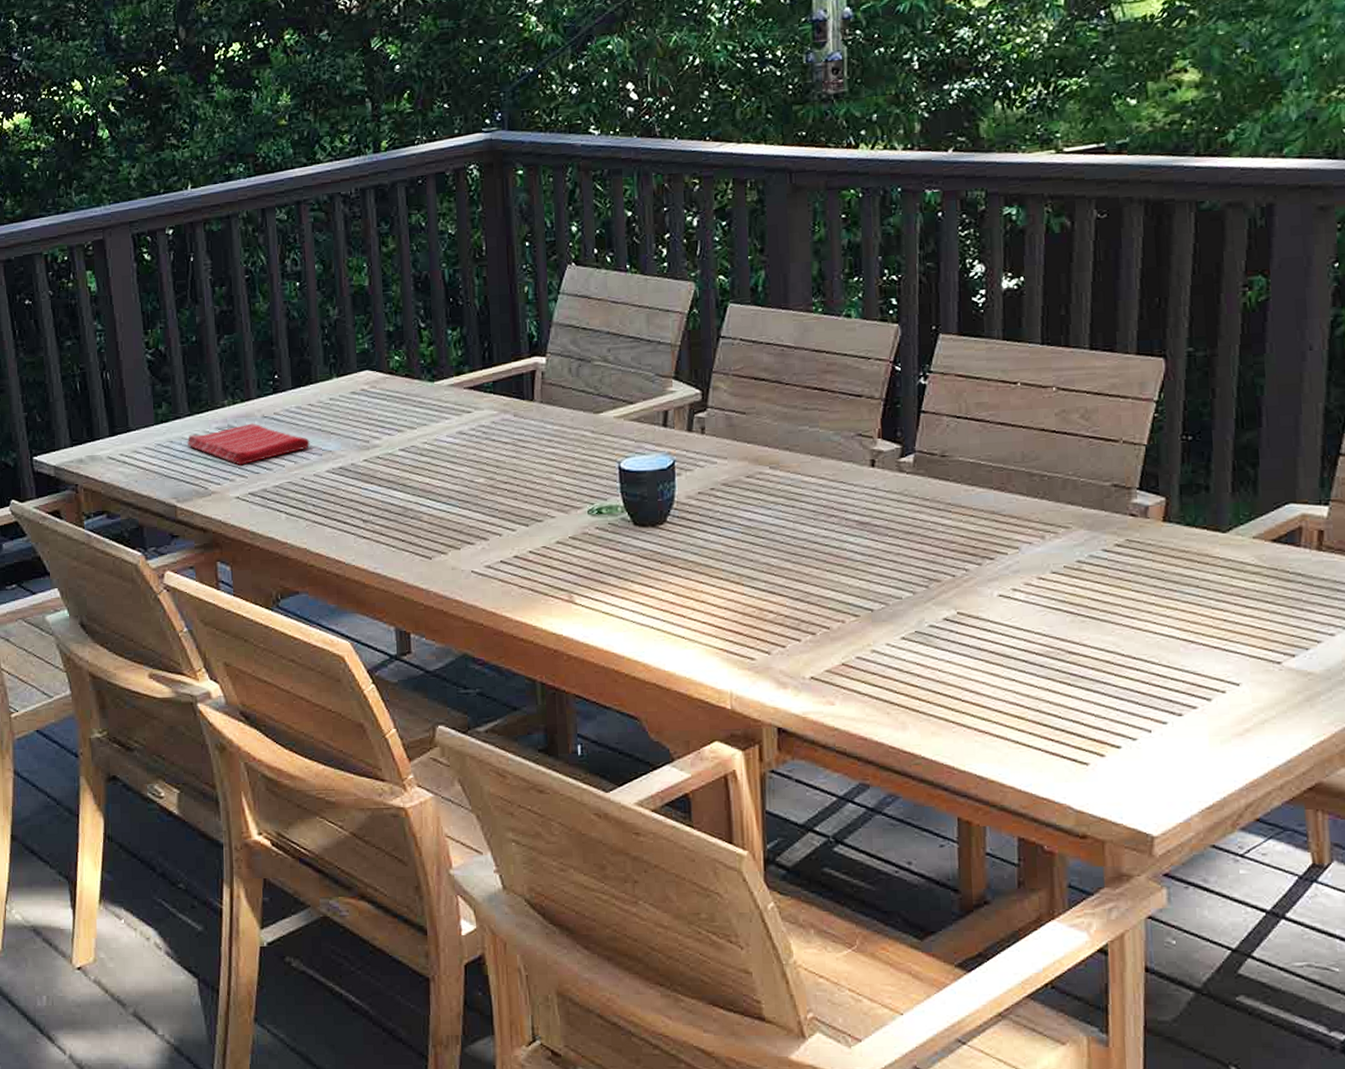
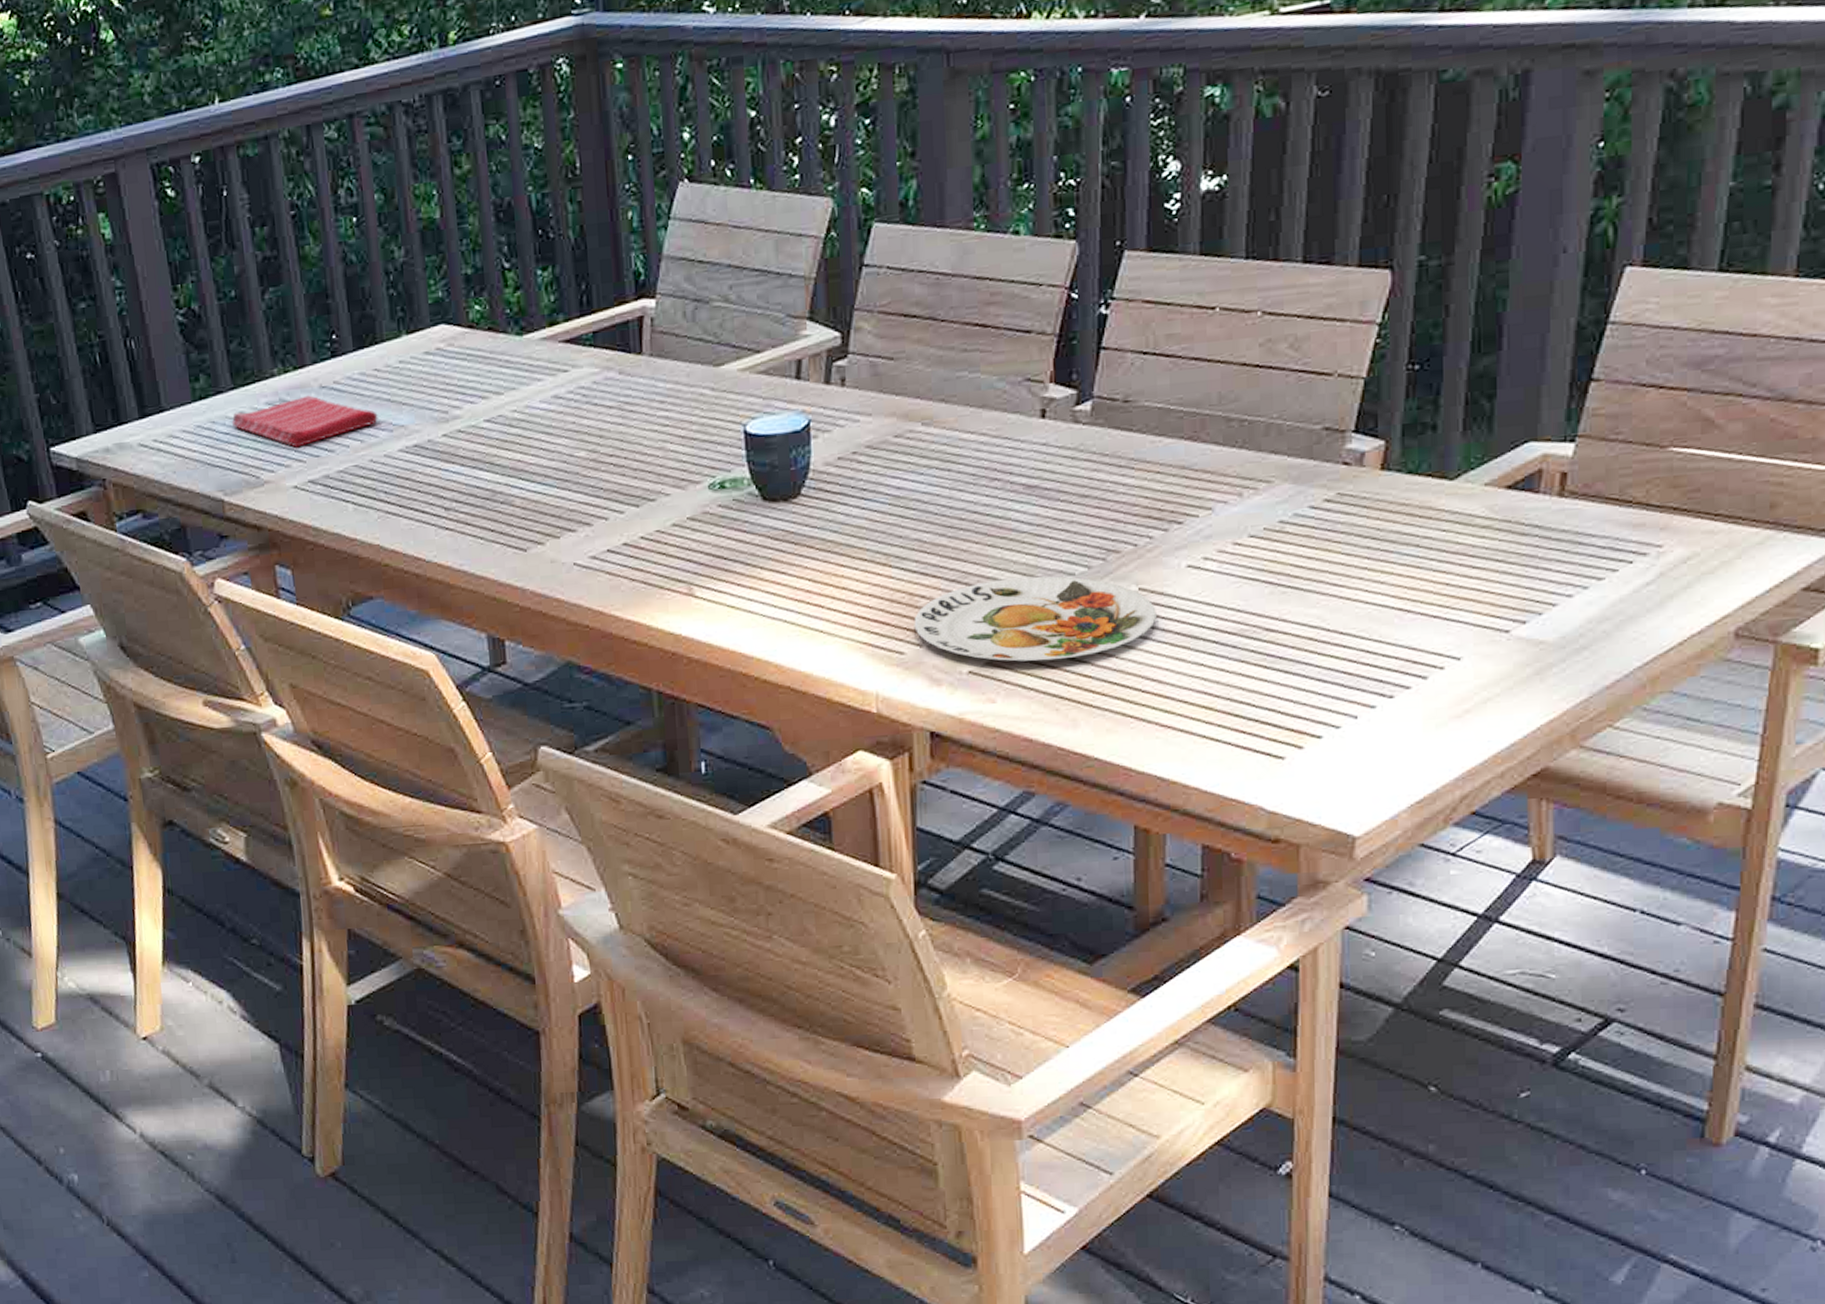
plate: none [763,598,973,671] -> present [914,576,1157,662]

